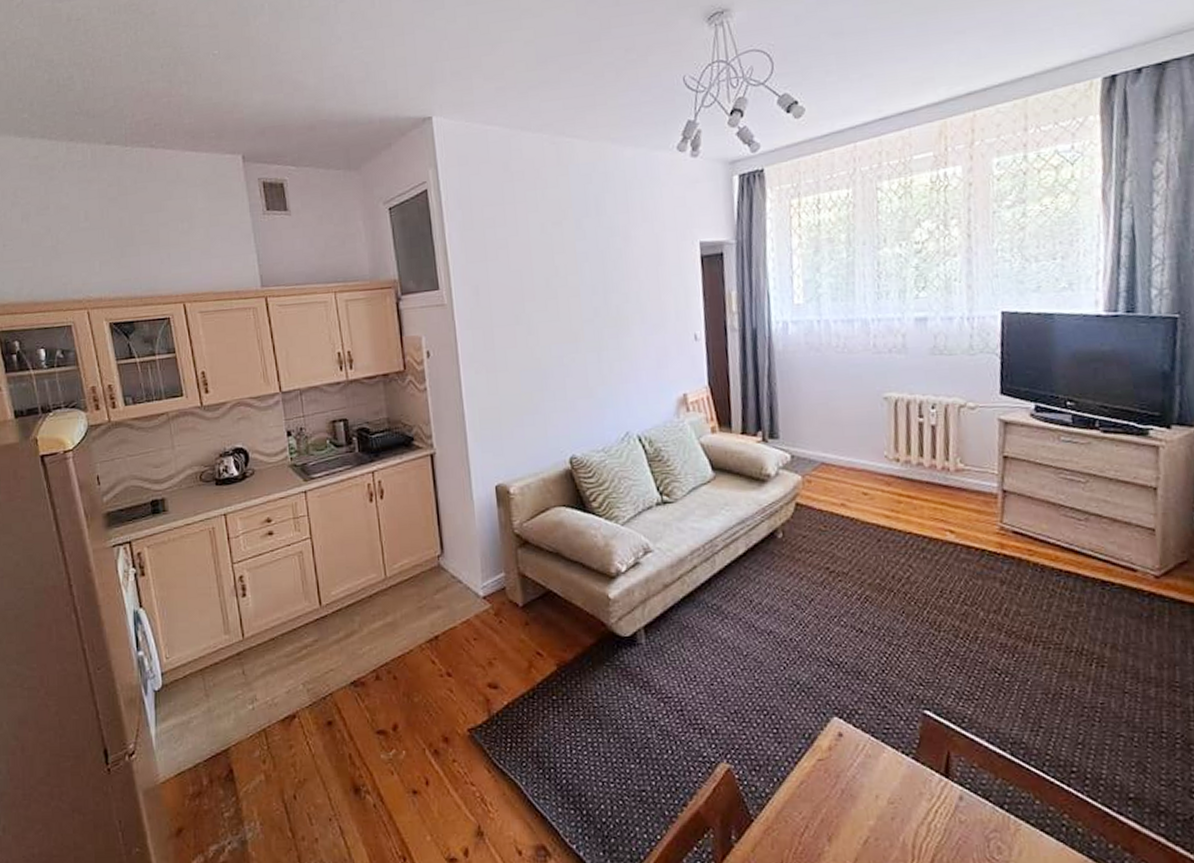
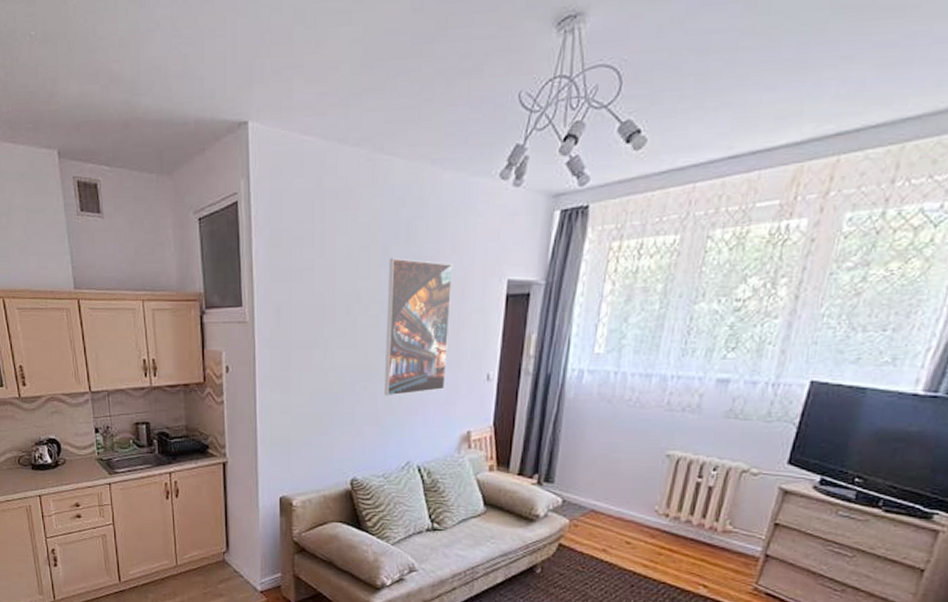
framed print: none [583,230,654,367] -> present [385,258,452,396]

